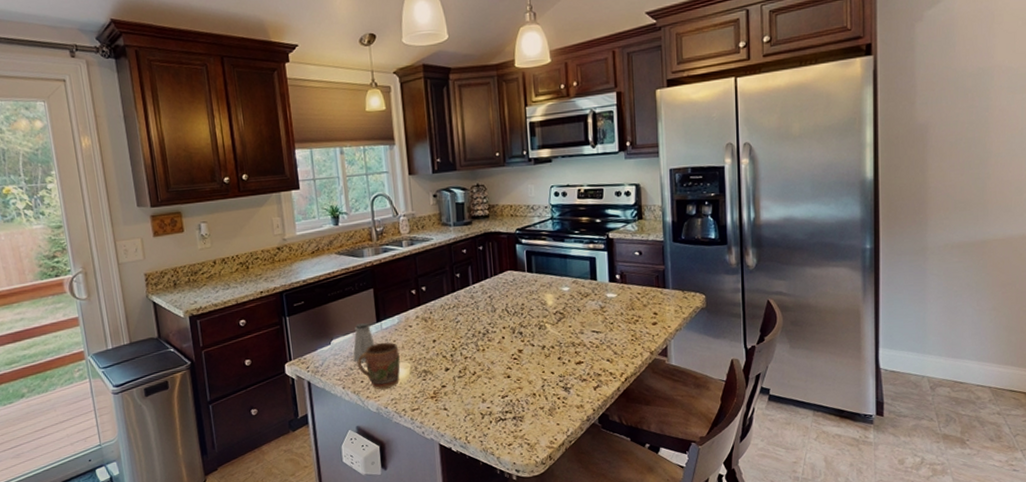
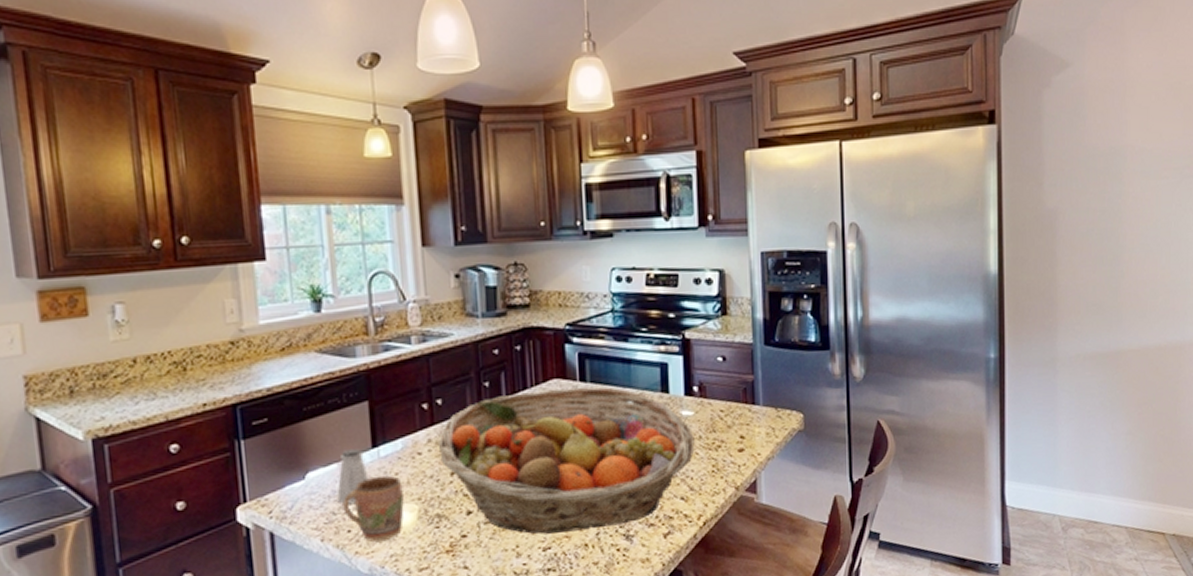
fruit basket: none [424,276,618,386] -> present [439,387,695,534]

